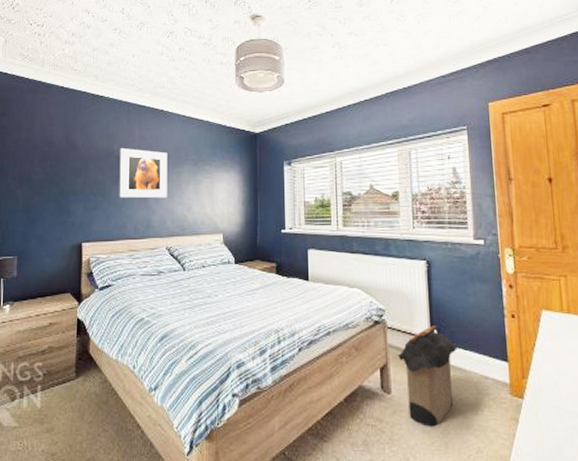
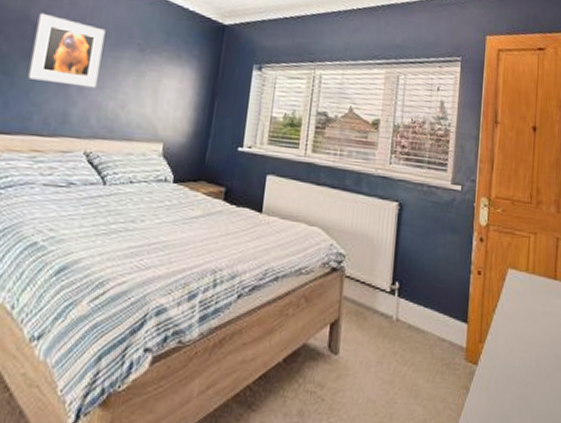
laundry hamper: present [397,326,457,427] -> none [351,277,418,395]

